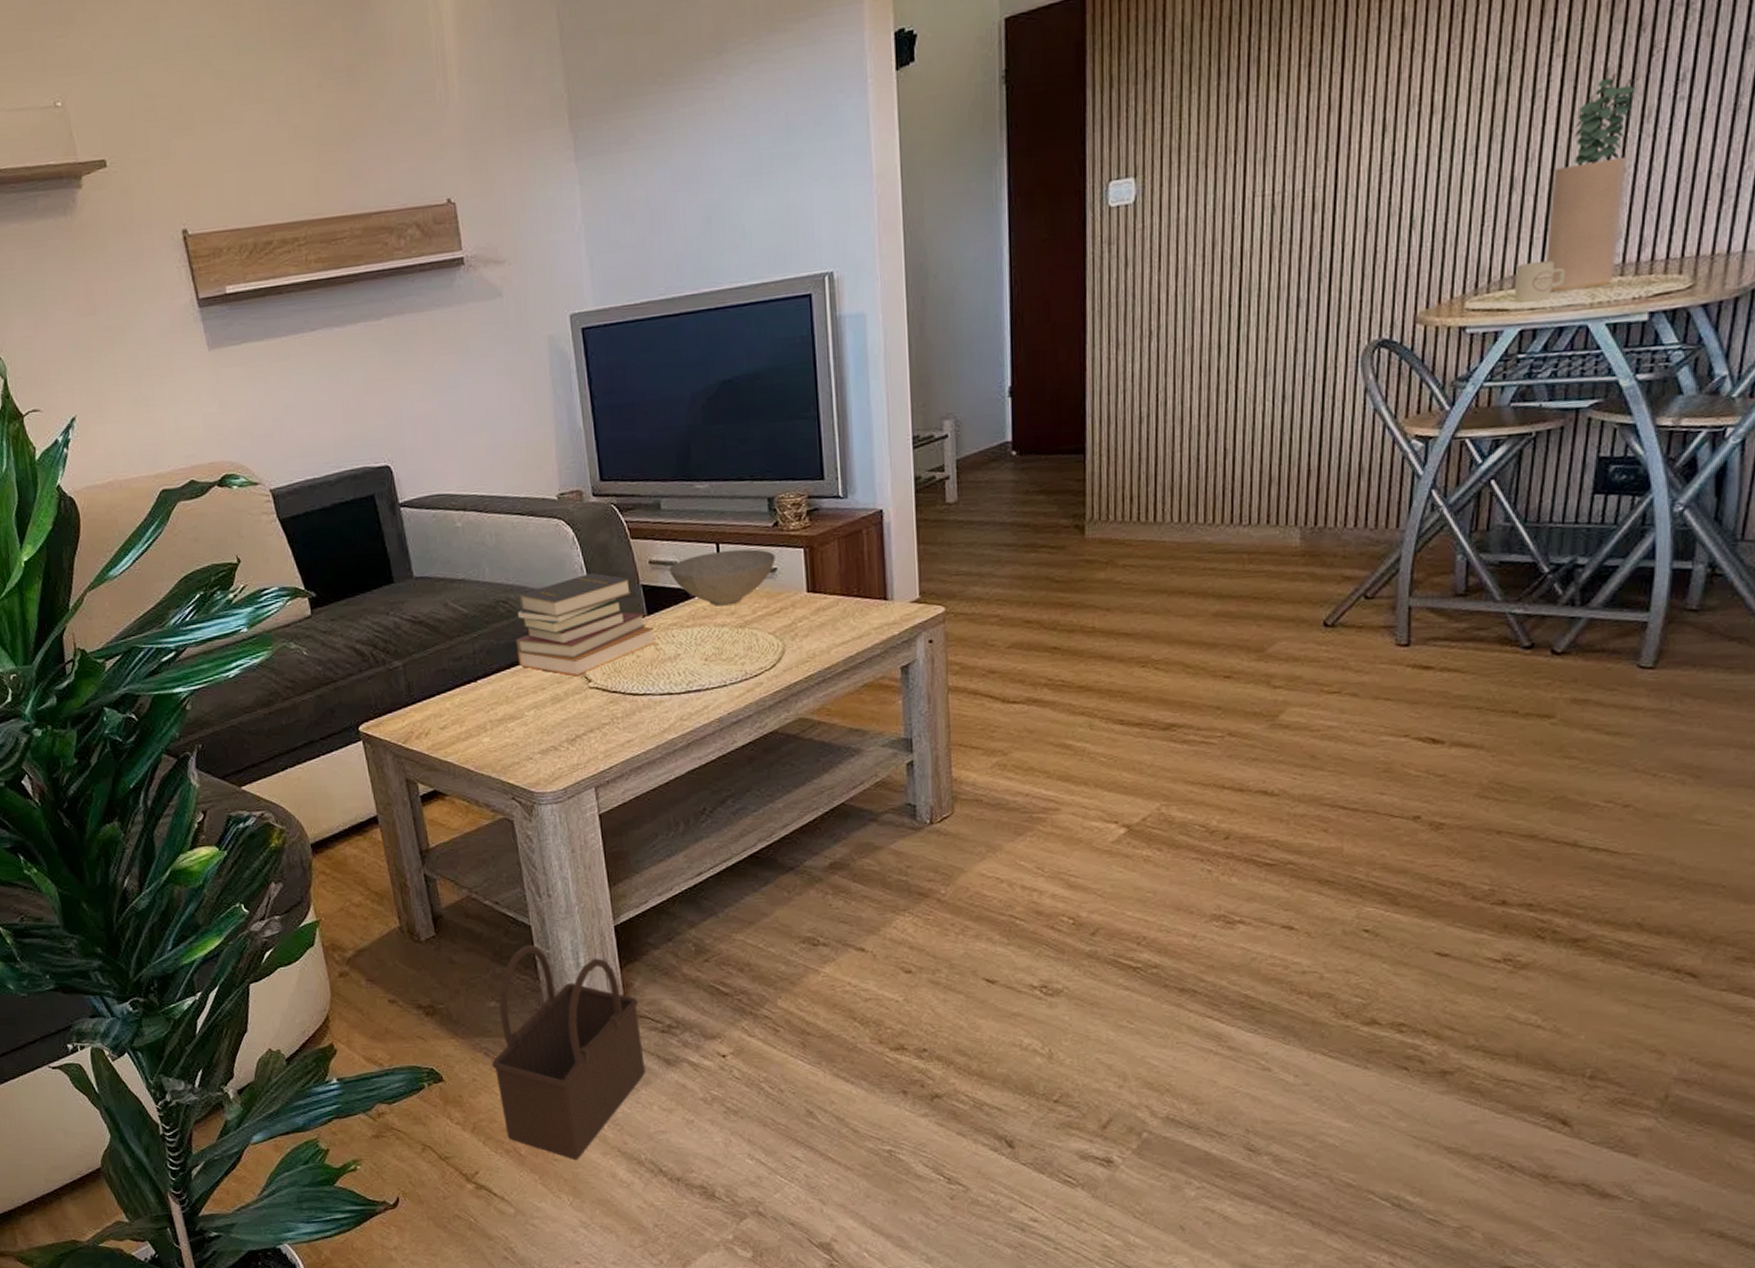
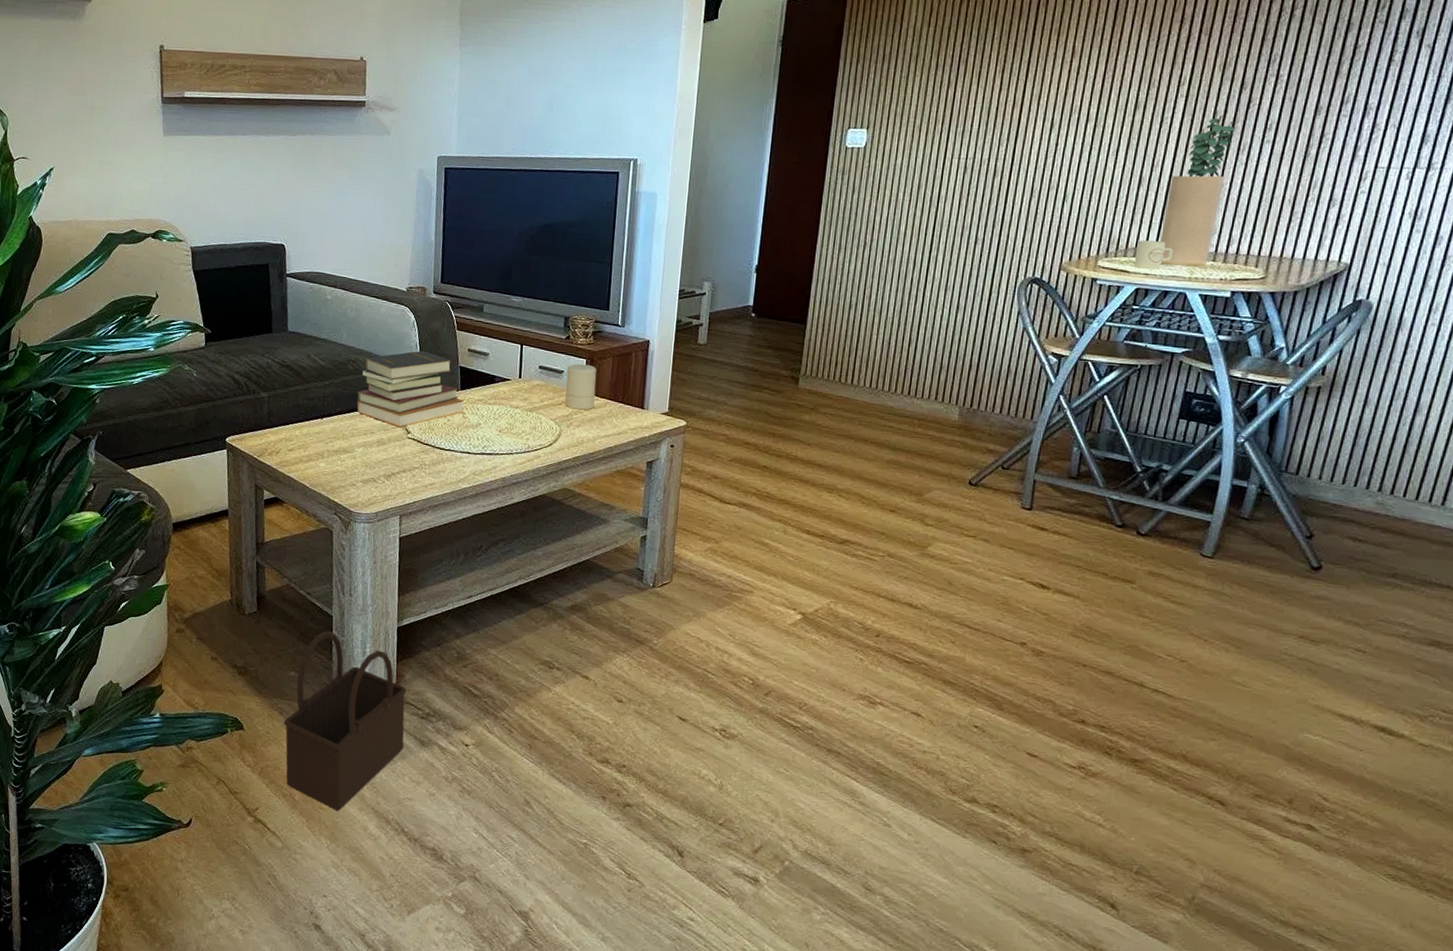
bowl: present [669,549,775,606] -> none [482,350,564,393]
candle: none [780,554,823,617] -> present [565,363,597,411]

